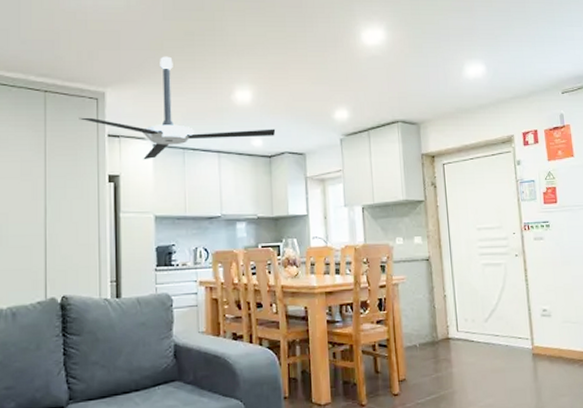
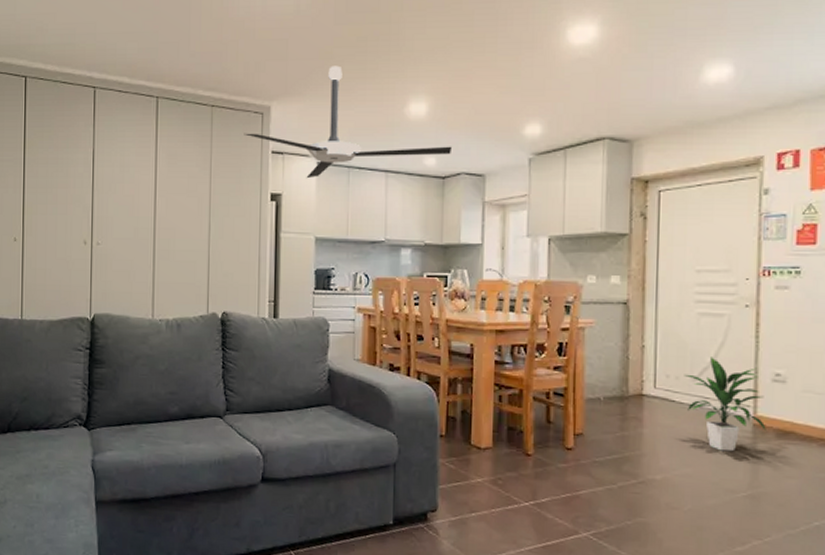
indoor plant: none [478,300,542,380] -> present [684,357,766,452]

